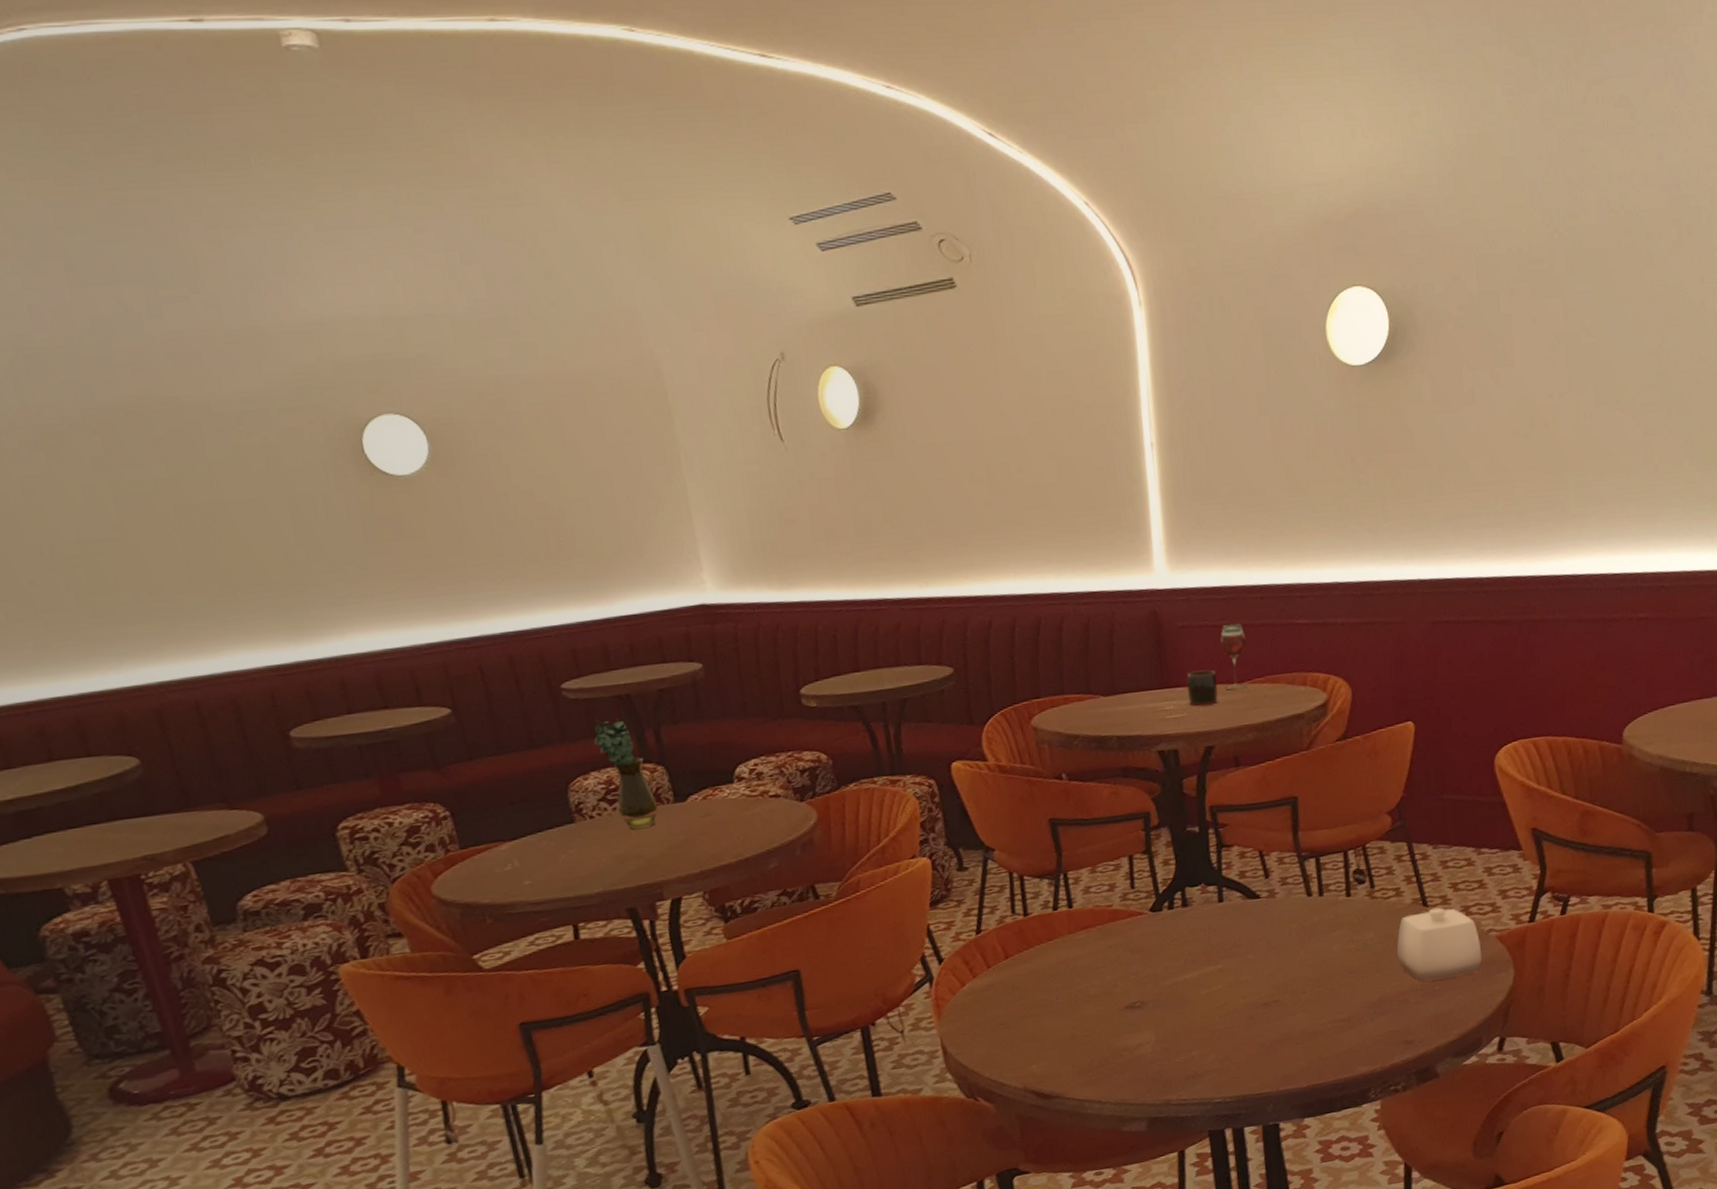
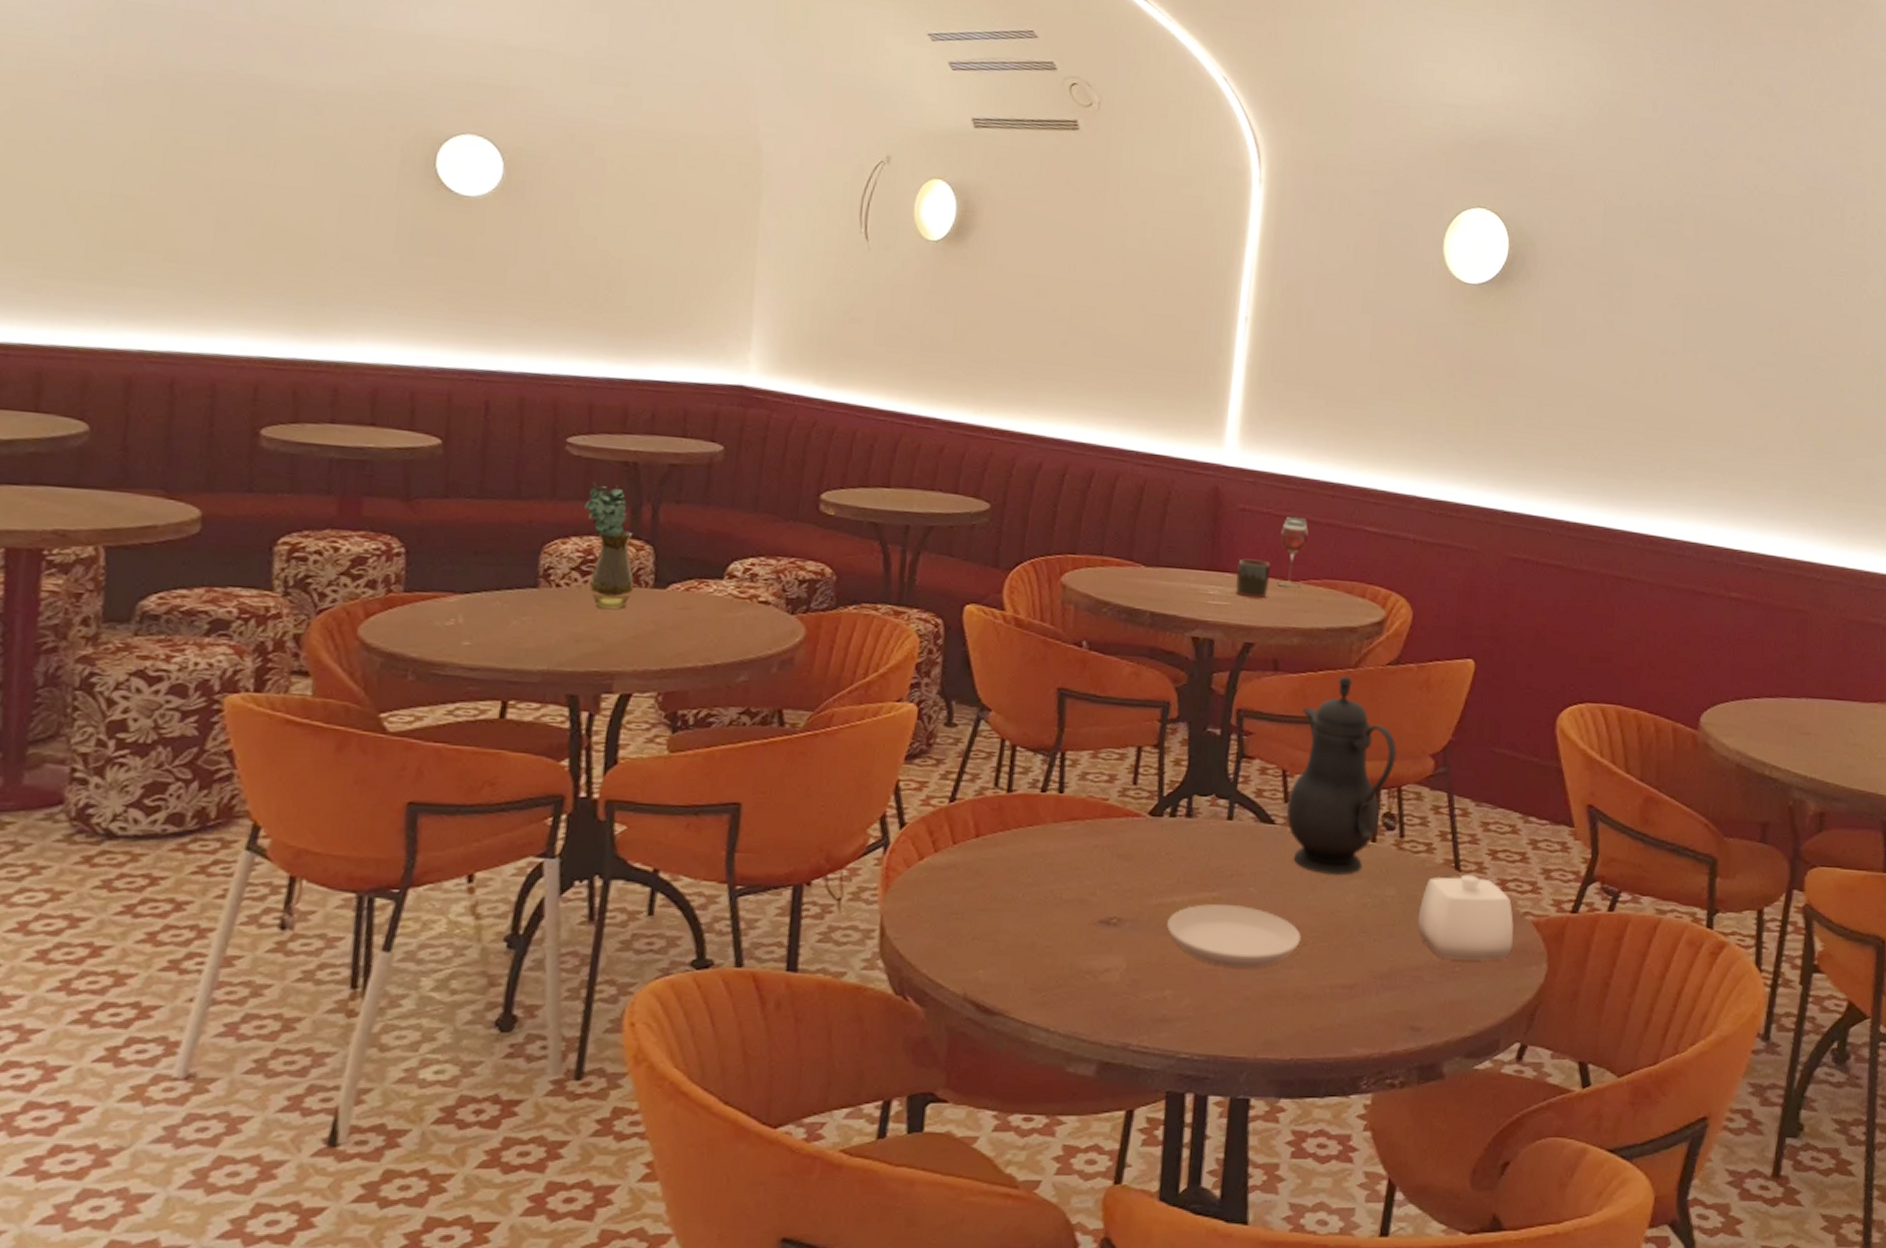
saucer: none [1183,971,1300,1024] -> present [1167,904,1301,968]
coffeepot: none [1266,757,1358,932] -> present [1287,675,1398,876]

